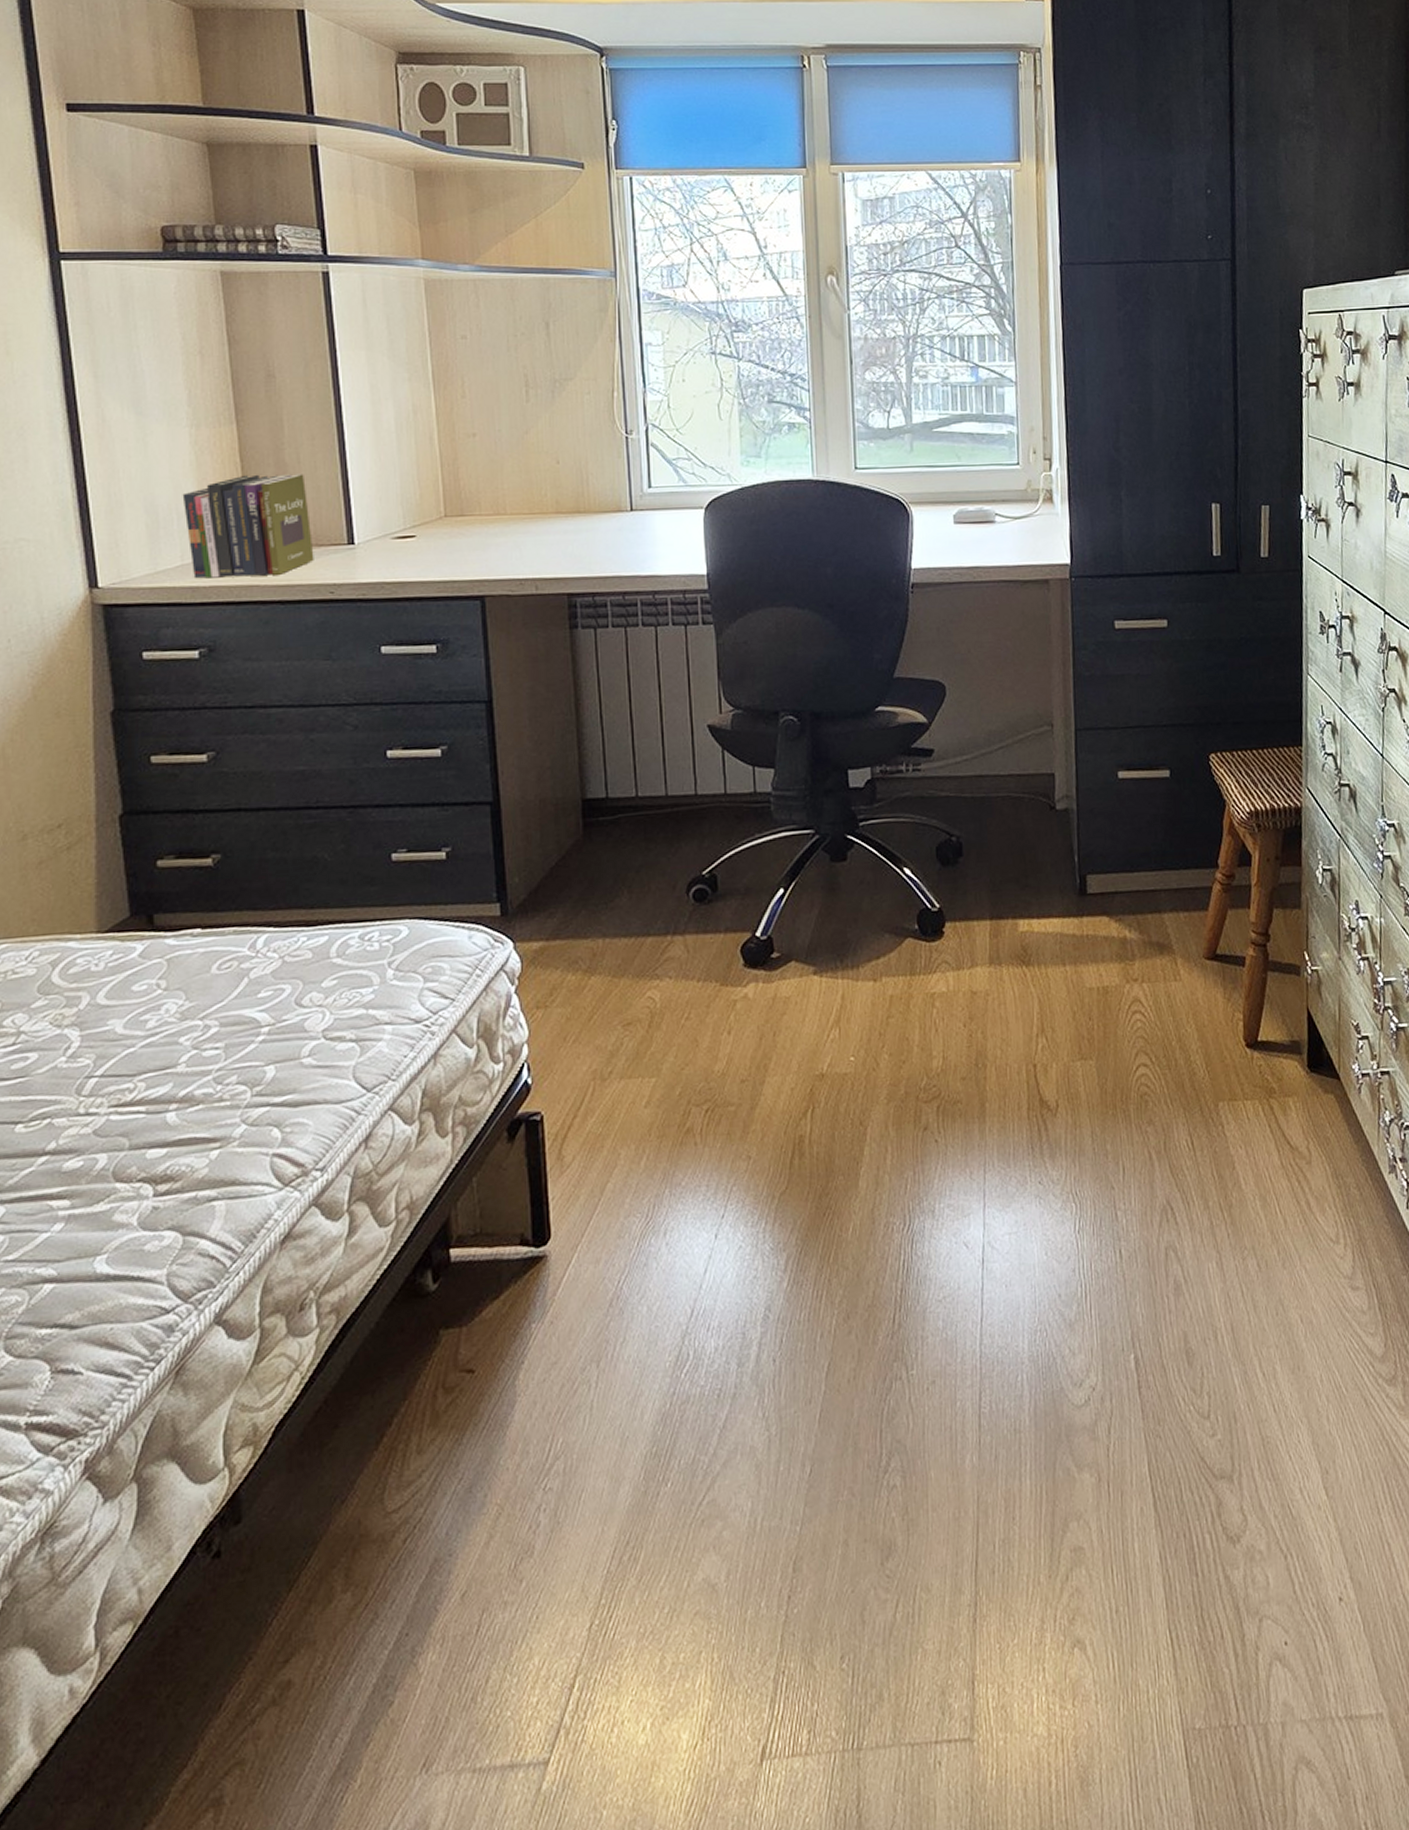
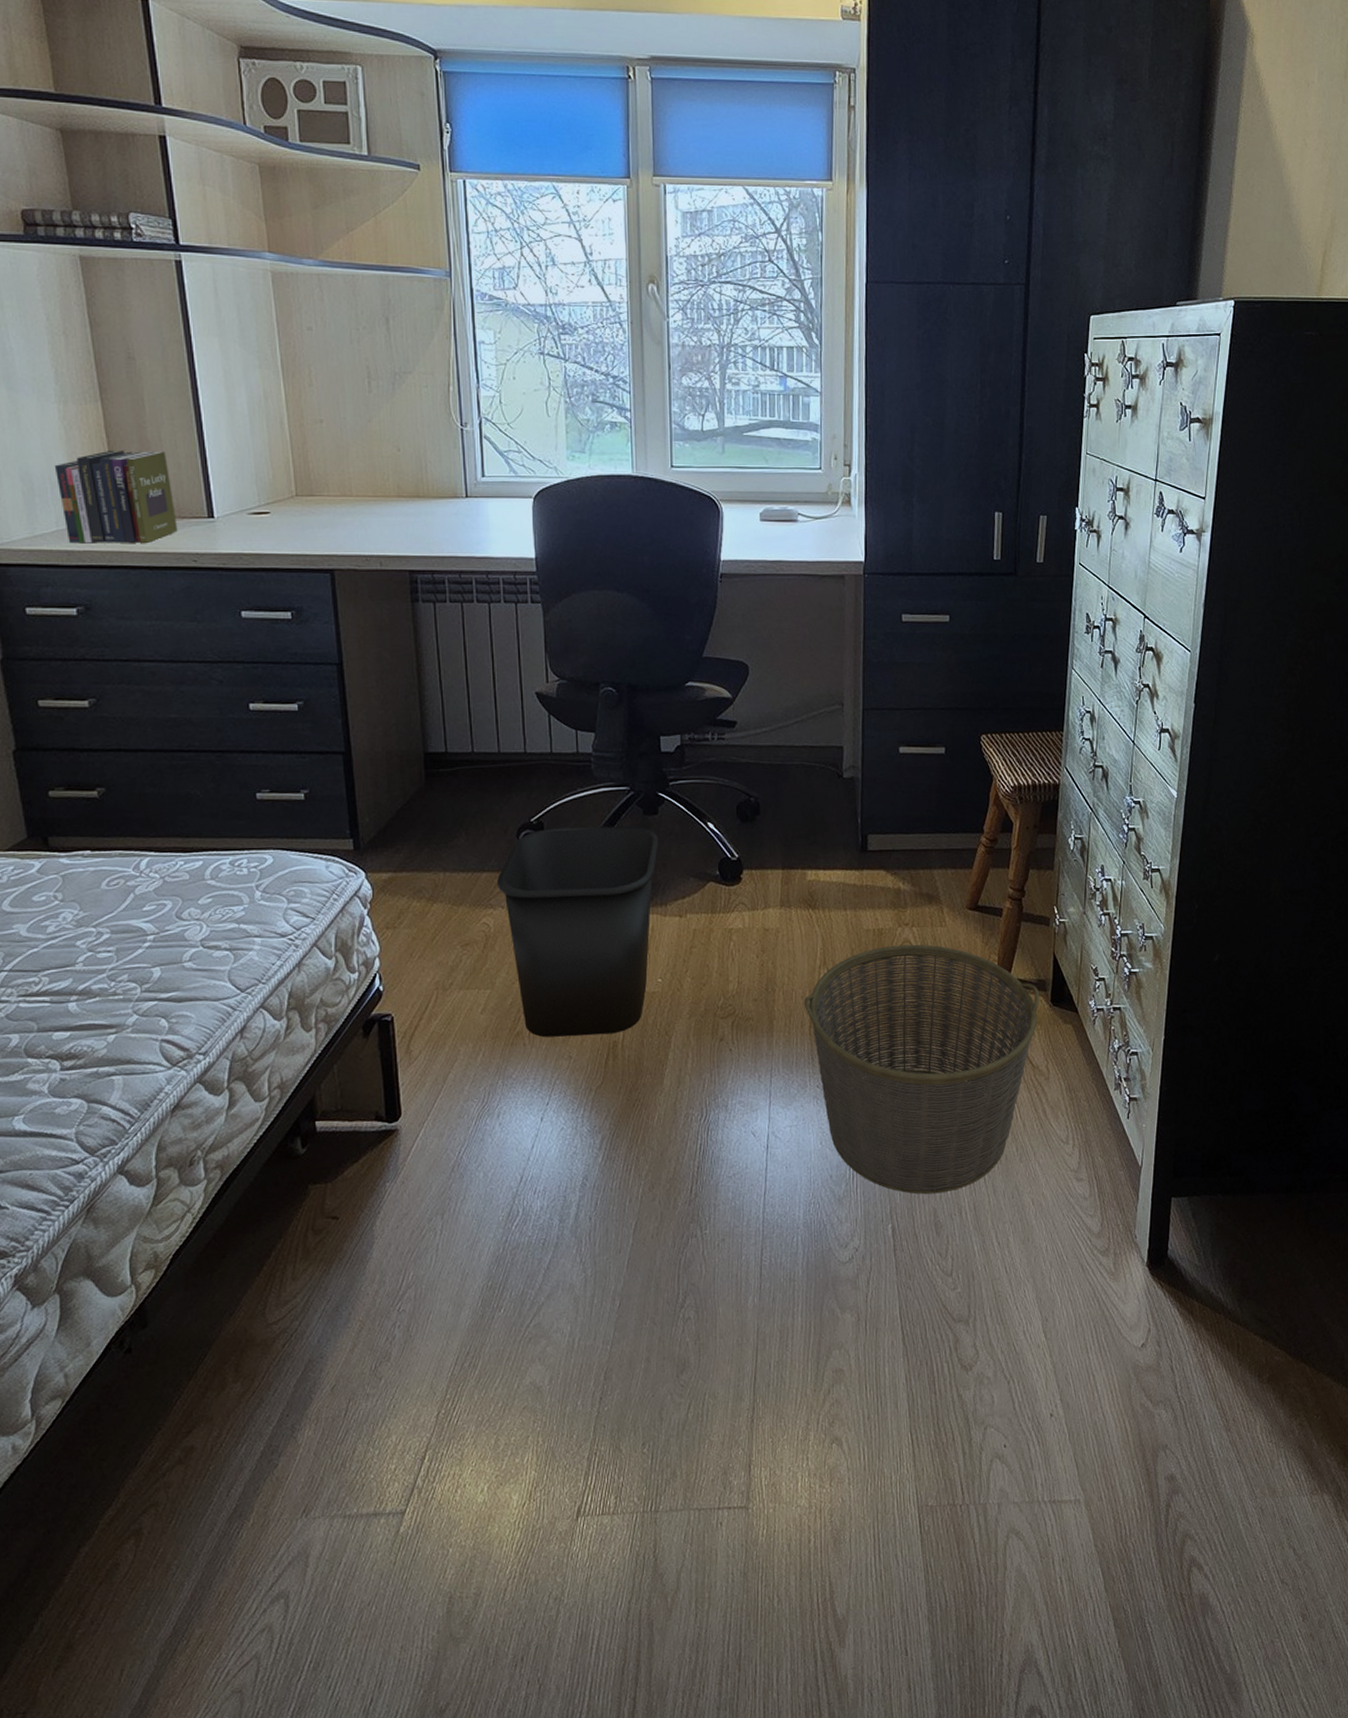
waste bin: none [664,875,849,1134] -> present [497,826,659,1038]
basket: none [1020,1003,1295,1315] -> present [803,944,1040,1194]

